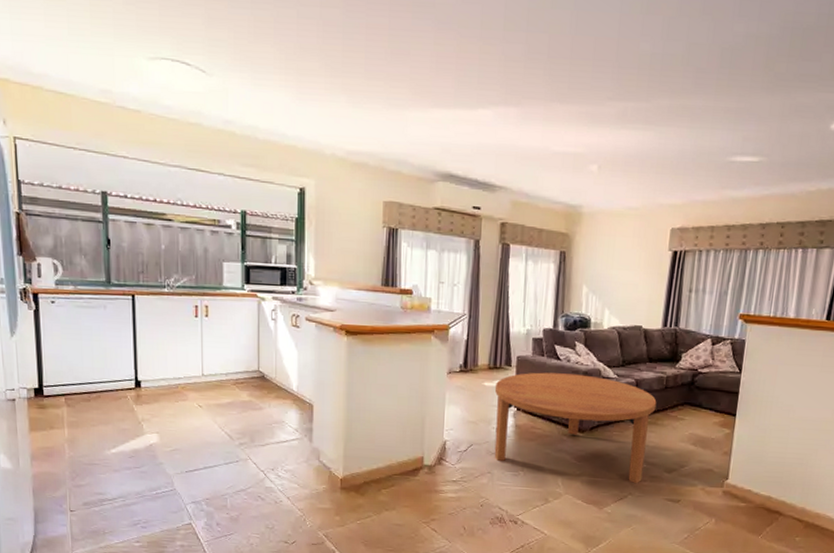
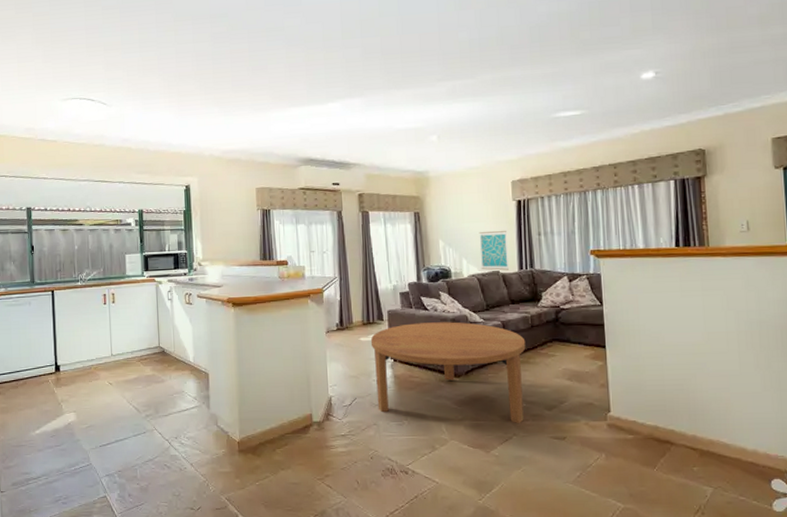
wall art: none [623,280,656,326] -> present [479,230,509,271]

